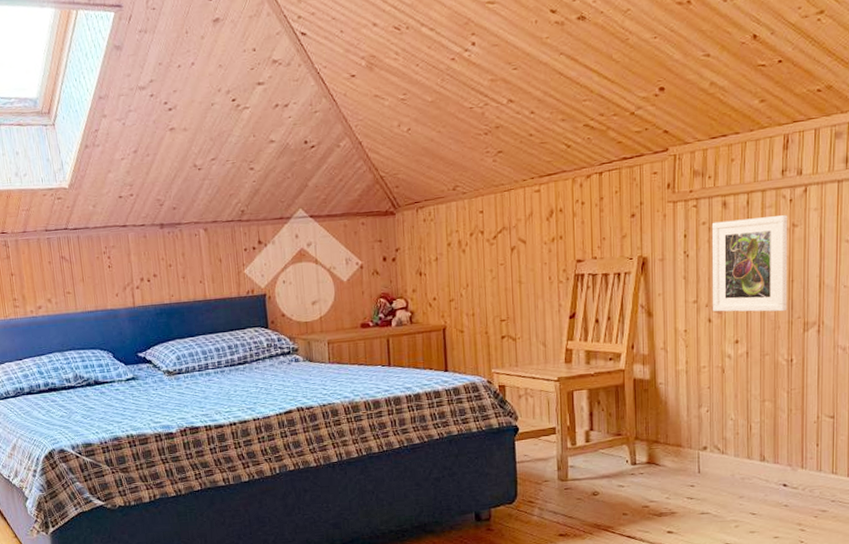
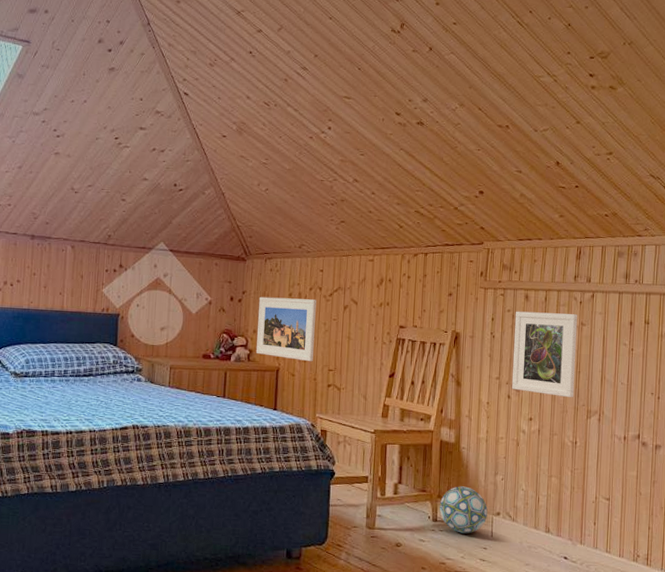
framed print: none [415,245,482,315] -> present [255,296,316,362]
ball: none [638,424,693,474] -> present [440,486,488,534]

